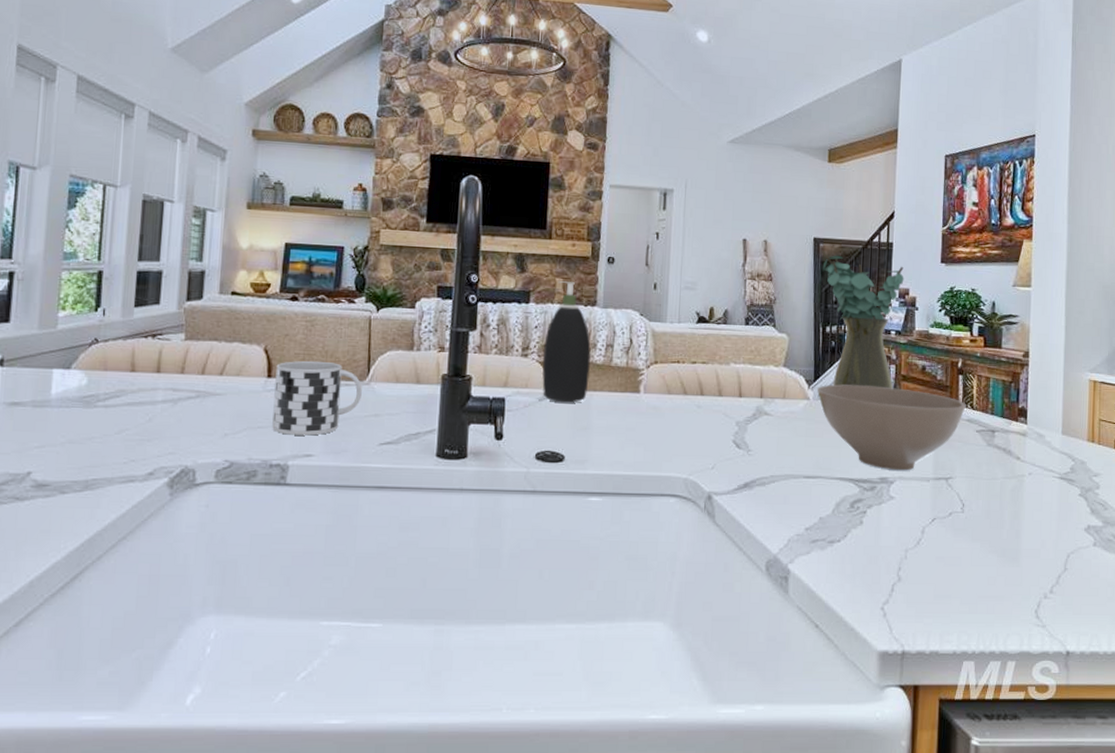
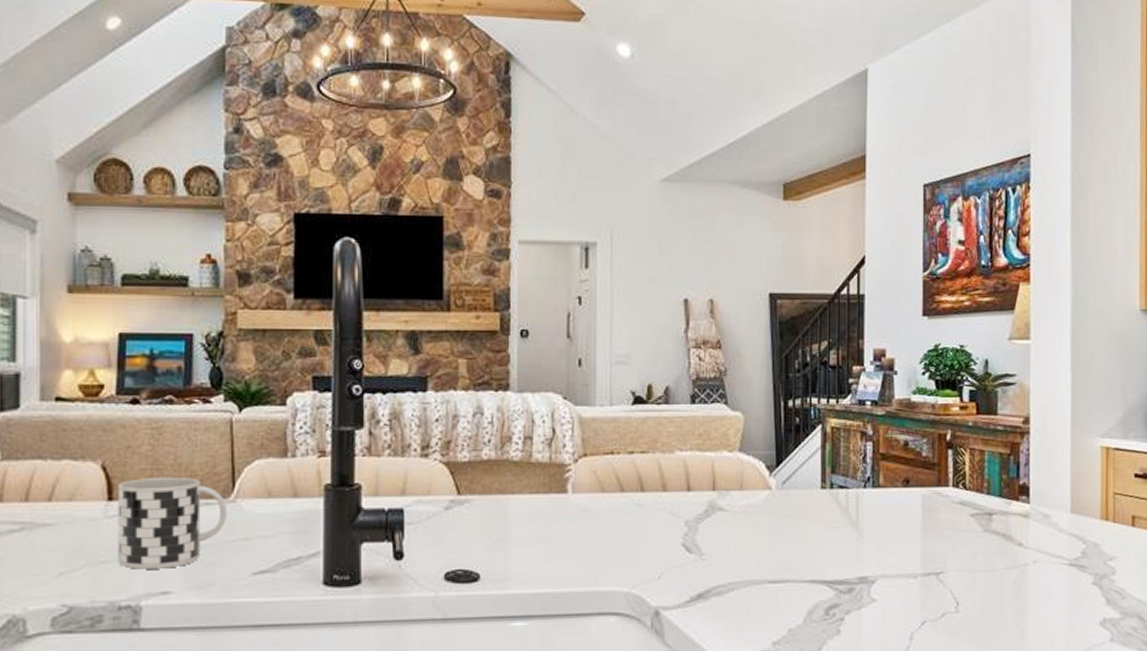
soap dispenser: present [541,281,591,403] -> none [446,363,505,510]
bowl: present [816,384,966,471] -> none [779,468,958,568]
vase: present [822,250,904,389] -> none [780,308,880,471]

